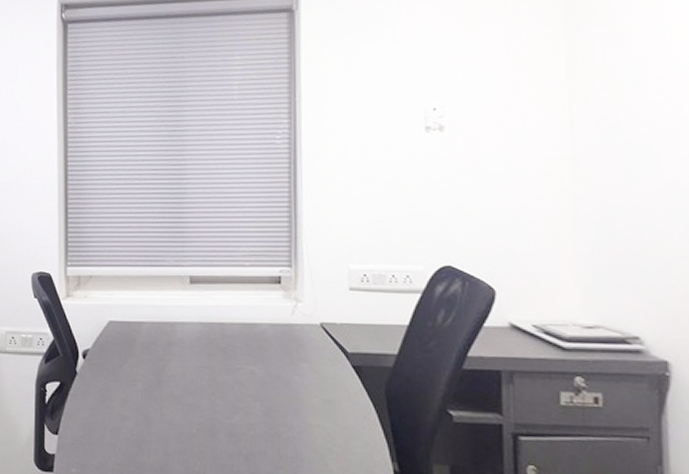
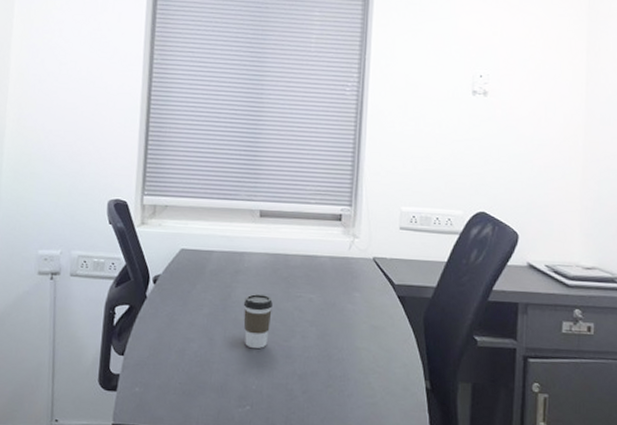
coffee cup: none [178,367,210,427] -> present [243,294,273,349]

